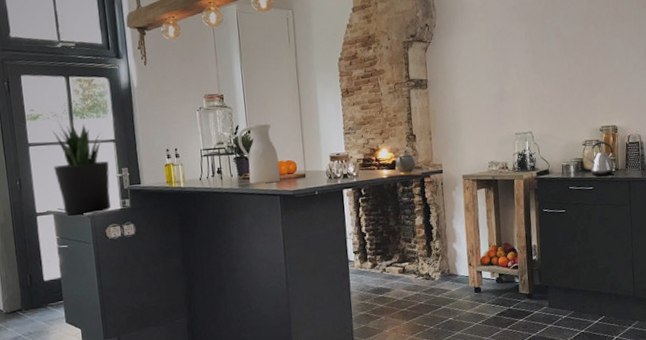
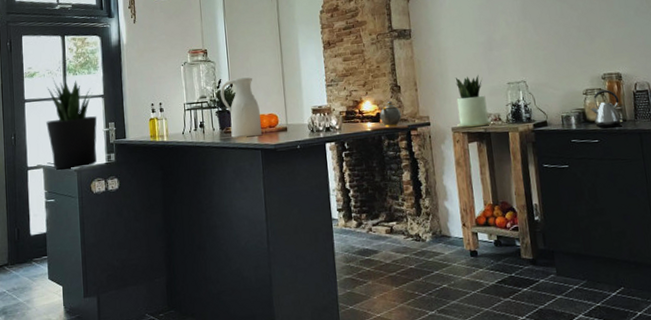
planter: none [467,125,500,176] -> present [455,75,492,128]

